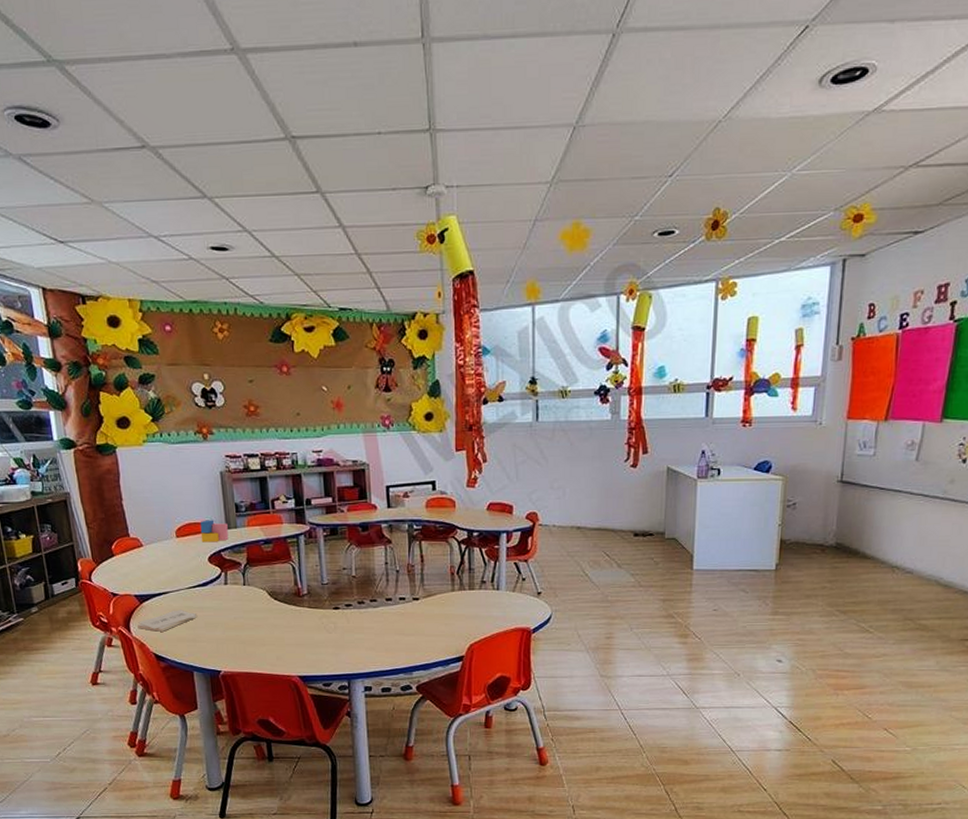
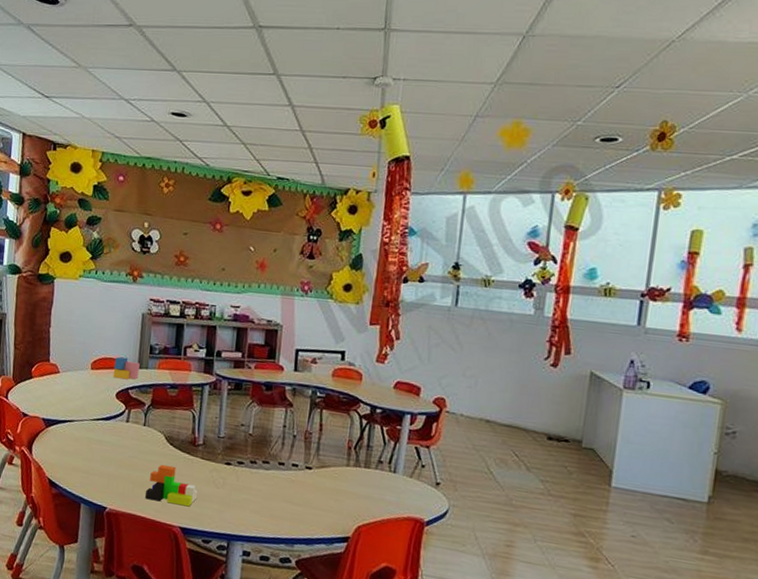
paper: present [137,610,198,632] -> none [39,438,96,459]
toy blocks: none [258,620,311,656] -> present [145,464,198,507]

